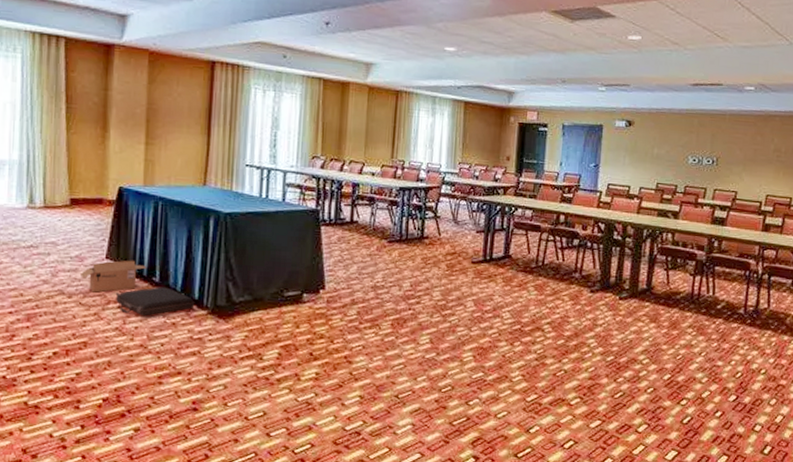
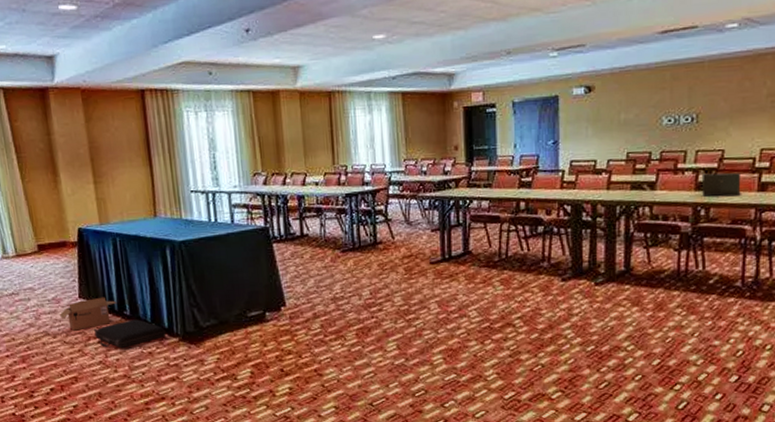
laptop: none [717,210,749,233] -> present [702,172,741,197]

